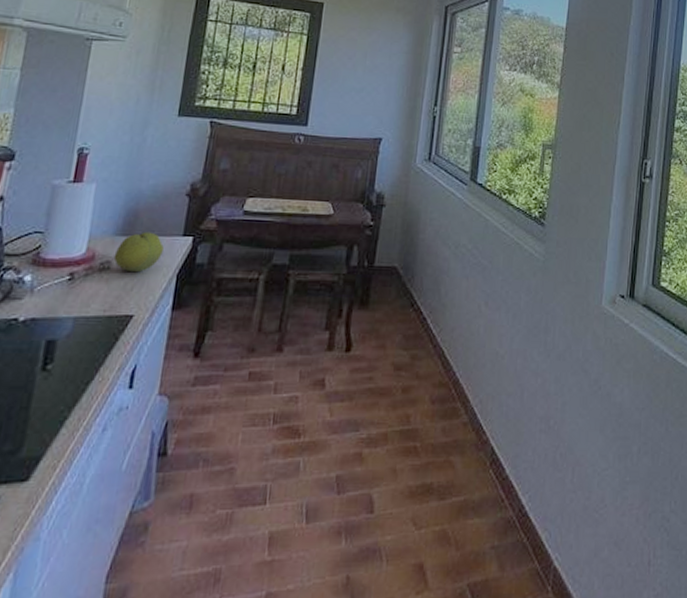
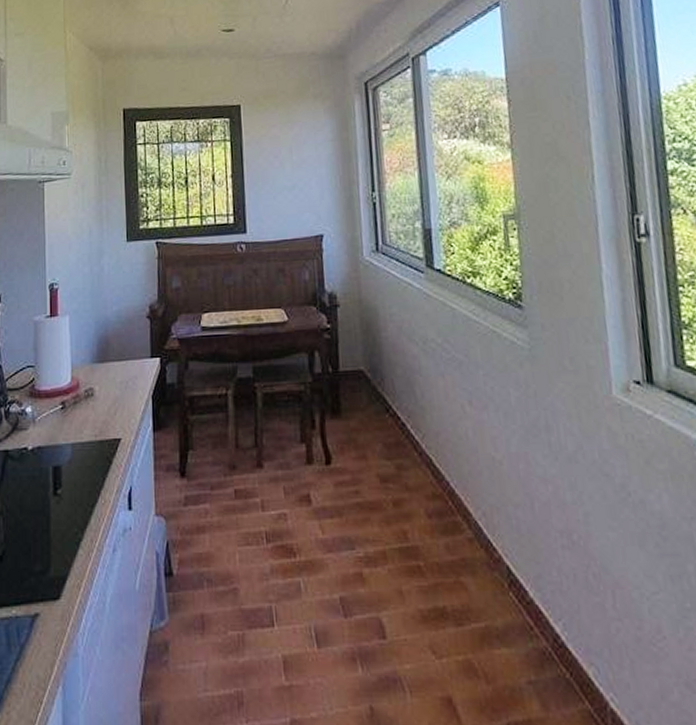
fruit: present [113,231,164,273] -> none [95,356,136,397]

